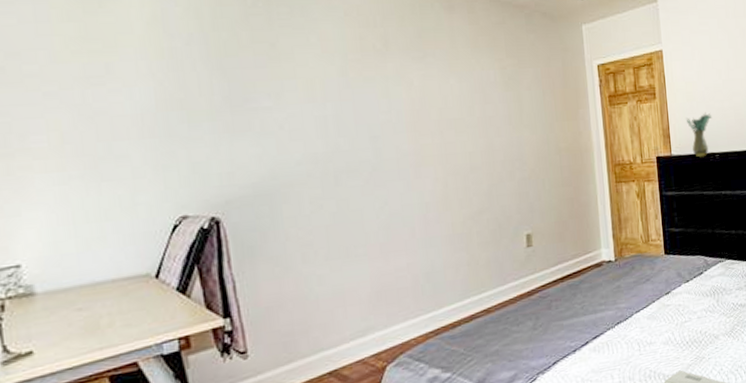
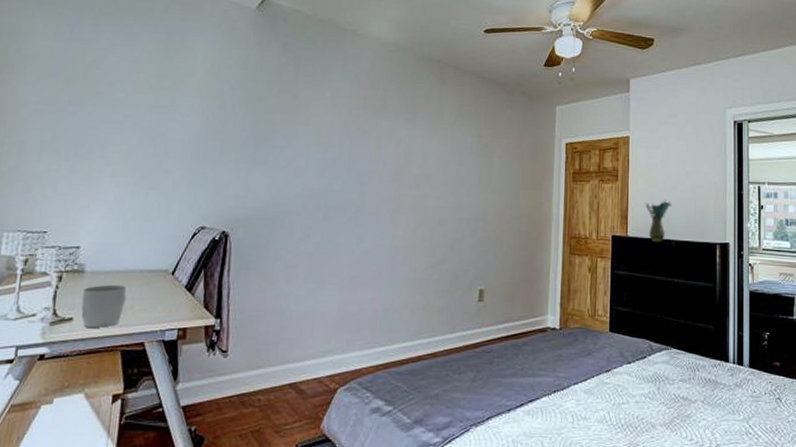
mug: none [37,301,102,359] -> present [81,284,127,328]

